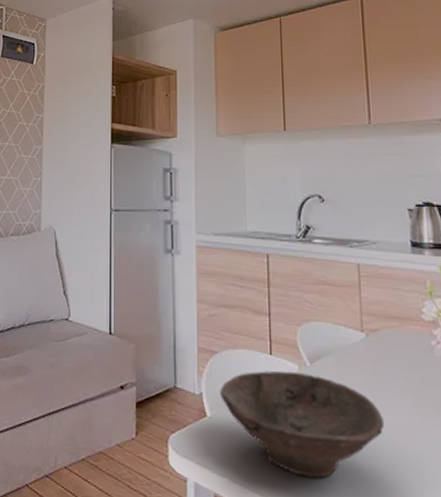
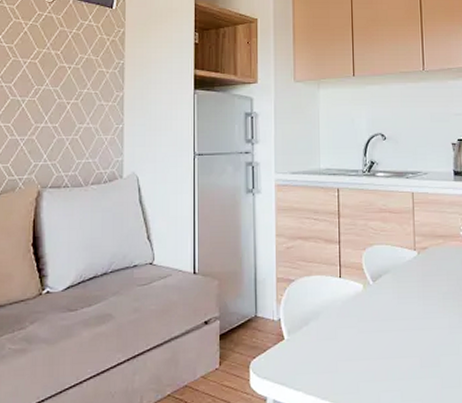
bowl: present [220,371,385,478] -> none [296,290,431,380]

